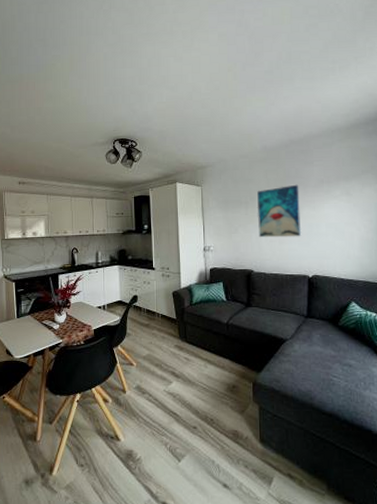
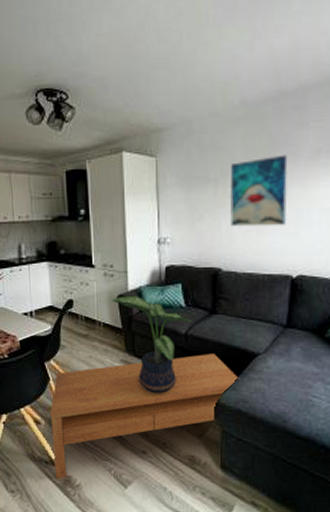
coffee table: none [116,340,273,453] -> present [49,354,240,479]
potted plant: none [168,292,232,375] -> present [112,295,192,394]

